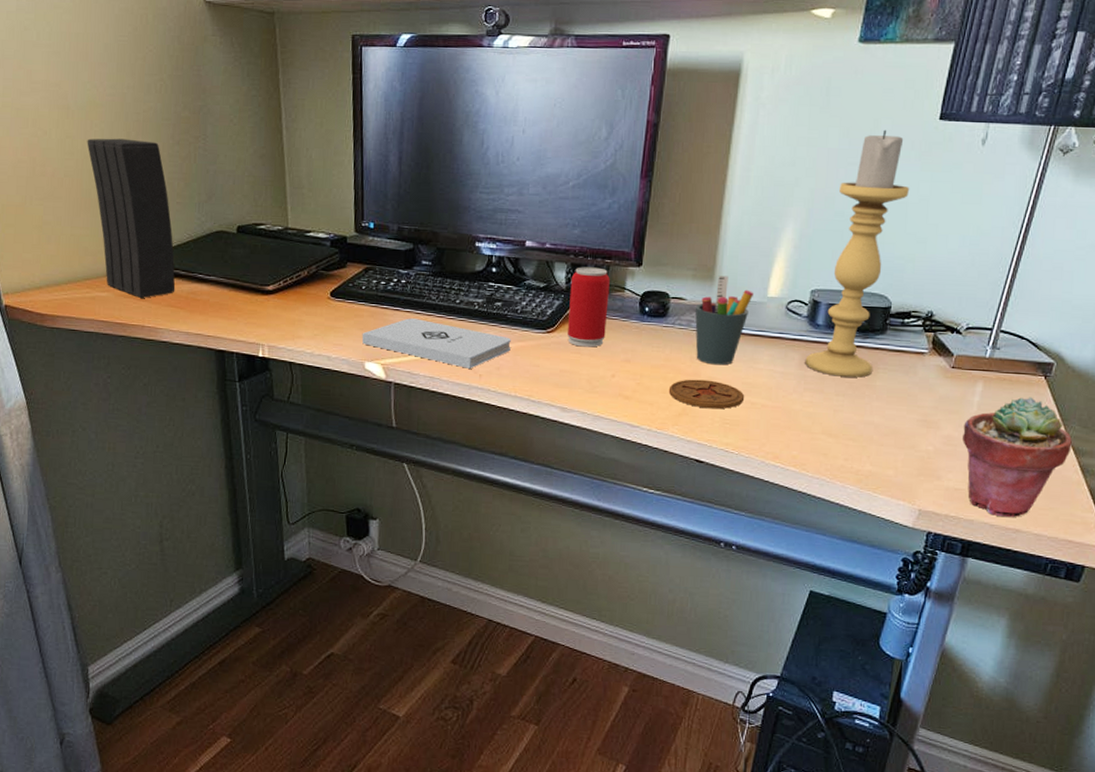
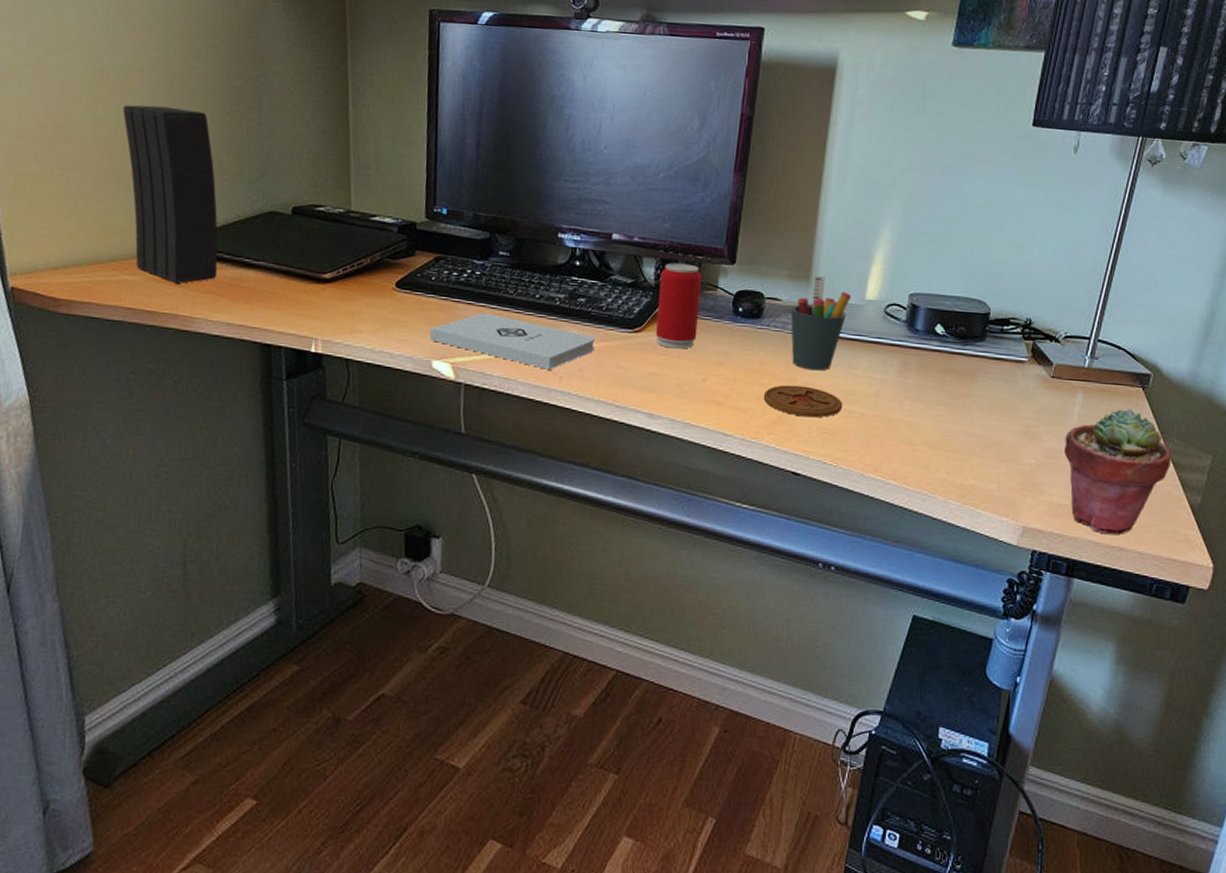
candle holder: present [805,129,910,378] -> none [904,133,1006,386]

